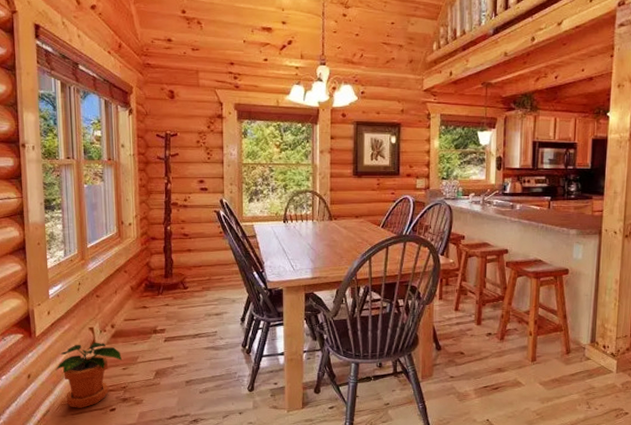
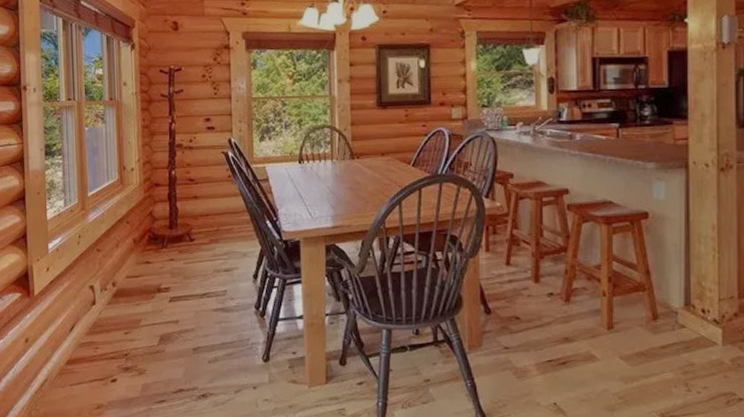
potted plant: present [55,342,122,408] -> none [54,302,123,378]

